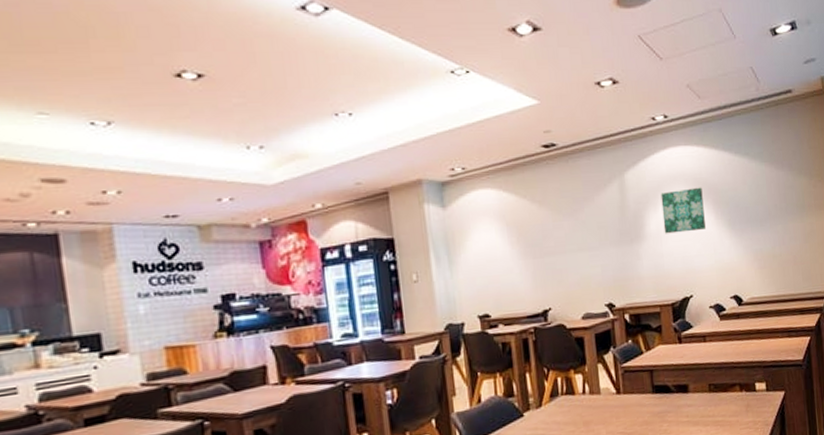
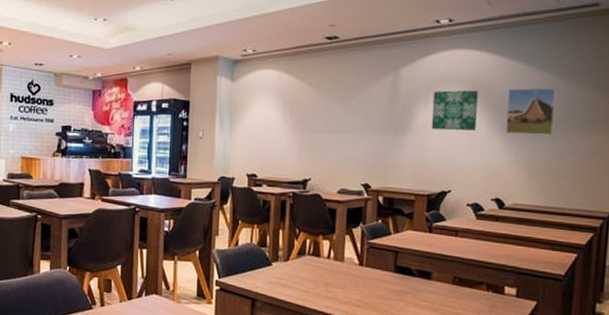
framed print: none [729,177,773,228] -> present [506,88,556,136]

